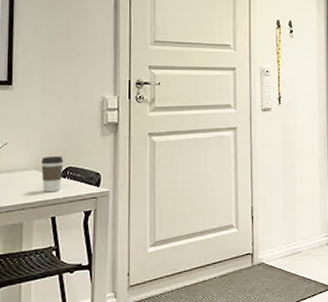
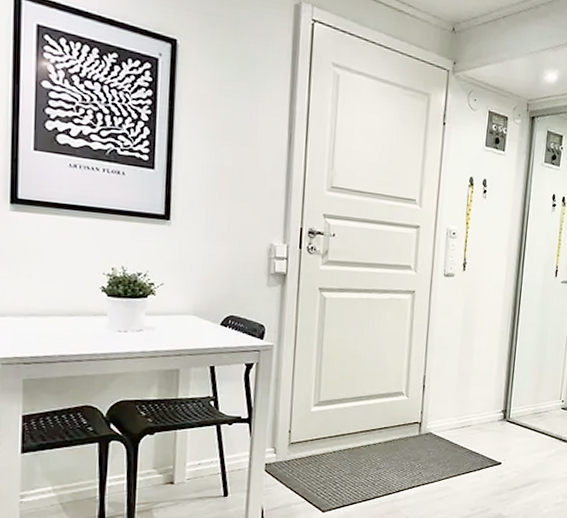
coffee cup: present [41,156,64,193] -> none [200,302,226,341]

